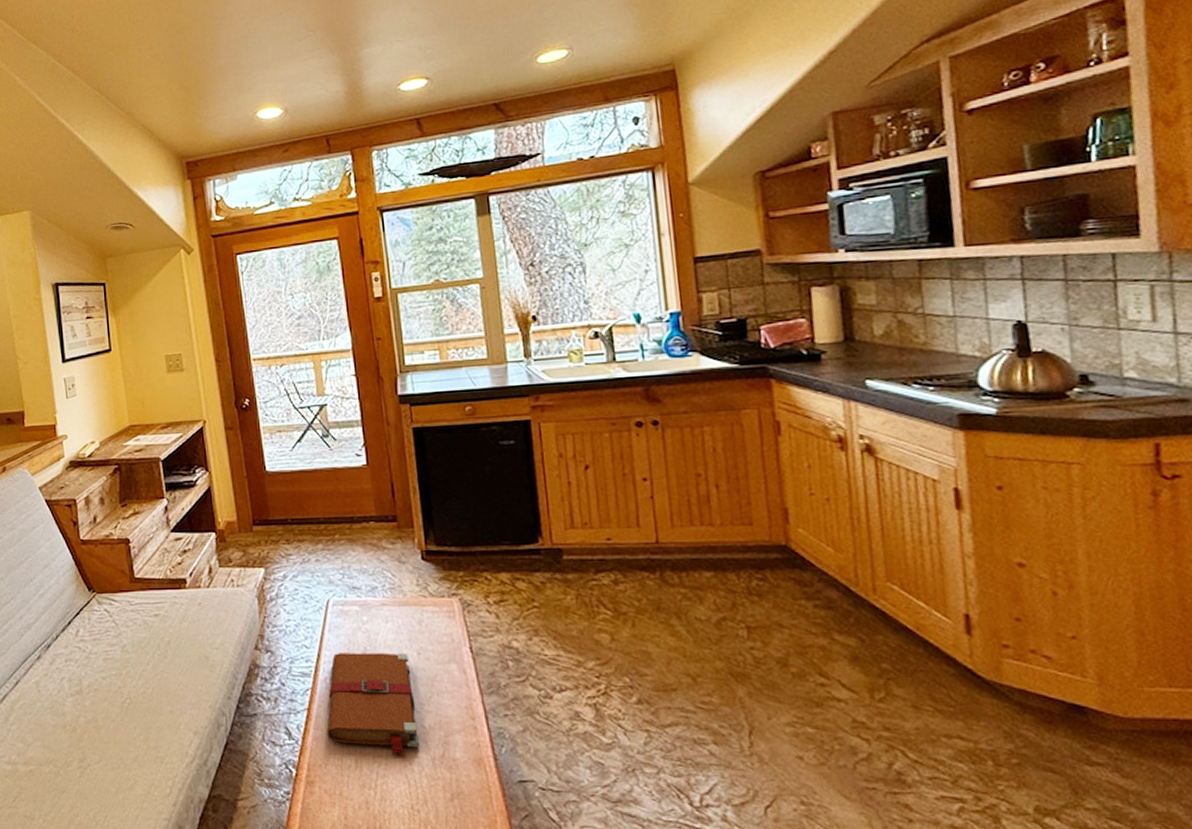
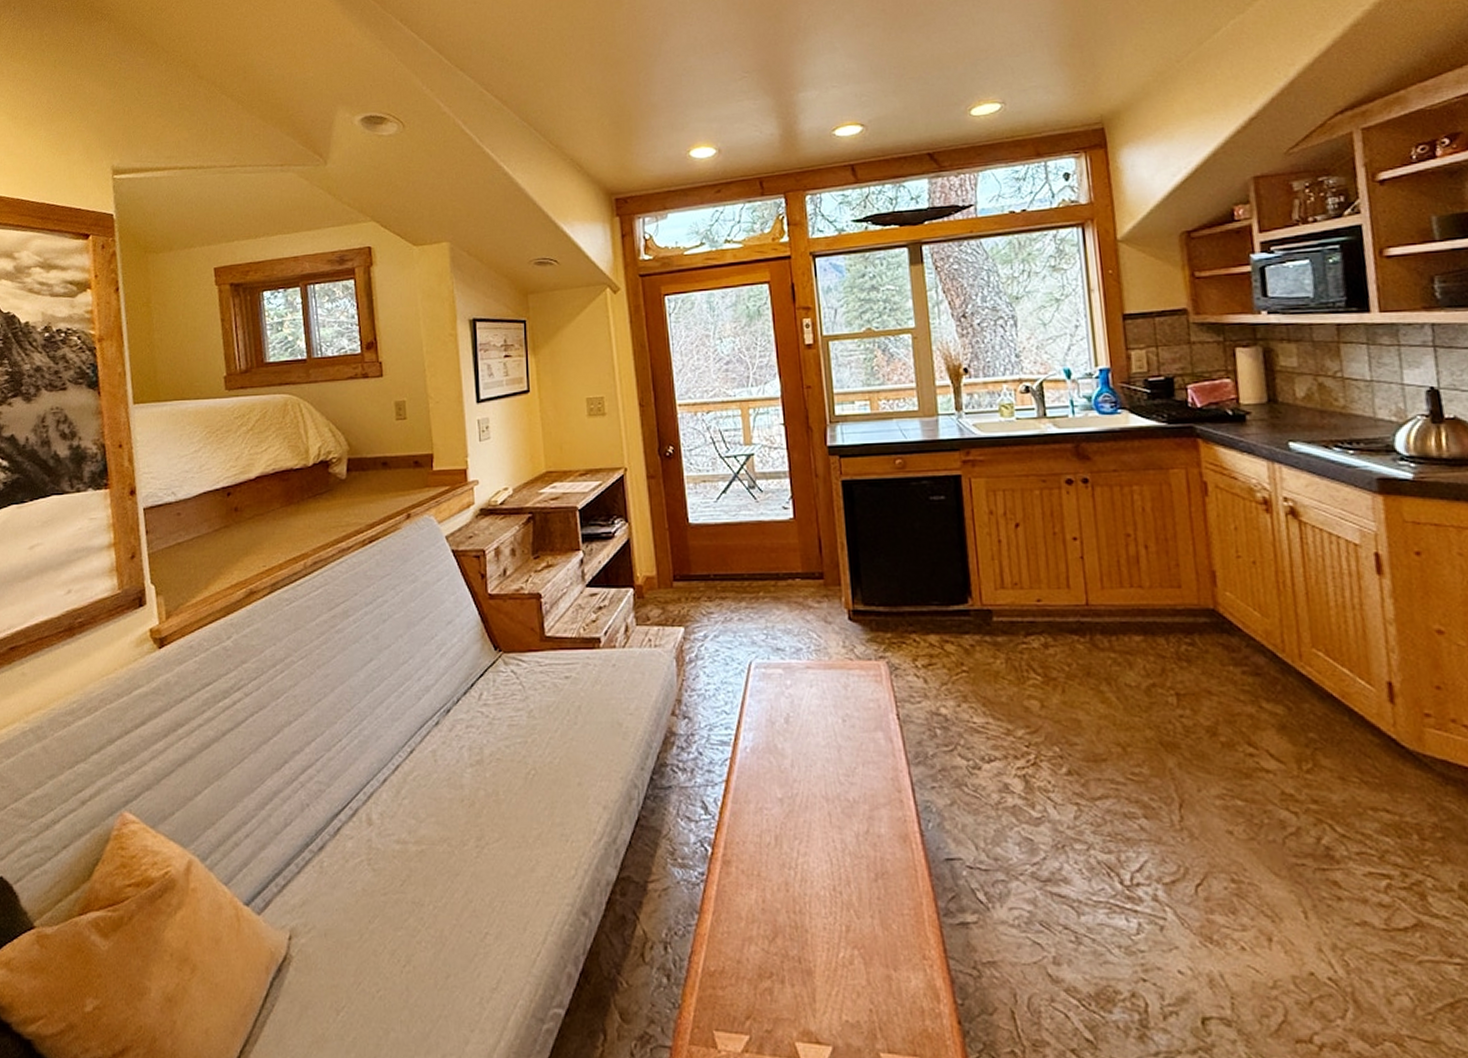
book: present [326,652,421,755] -> none [745,719,844,832]

